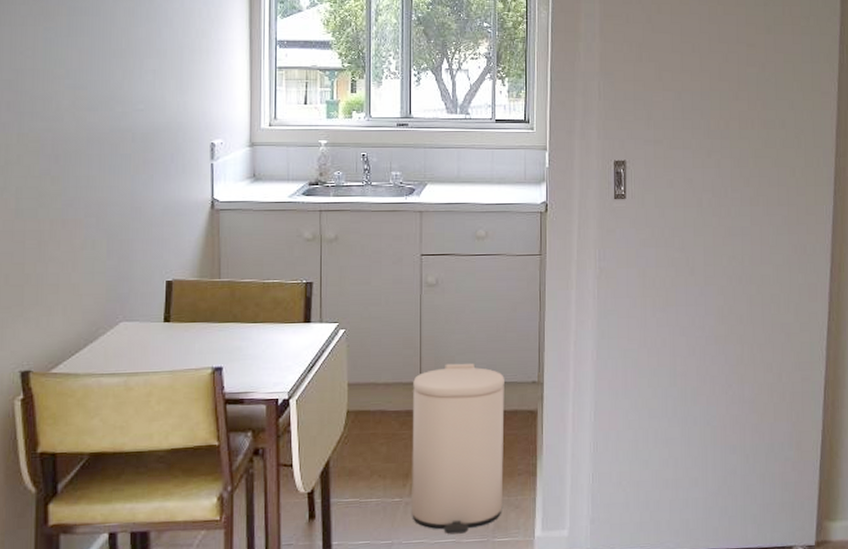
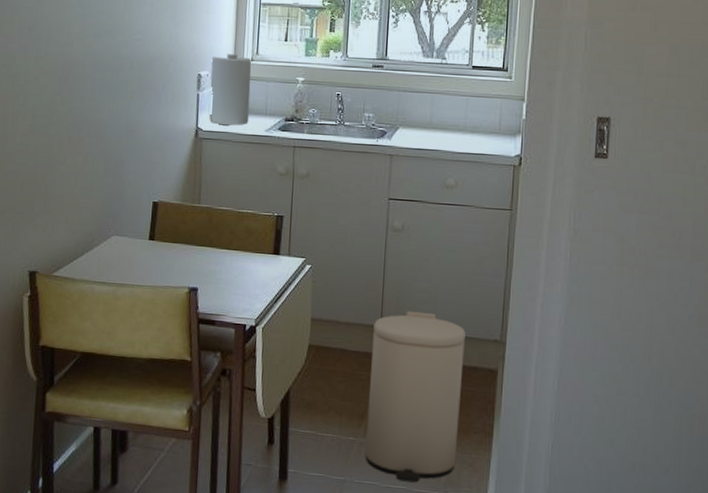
paper towel holder: none [225,120,270,194] -> present [209,54,251,126]

